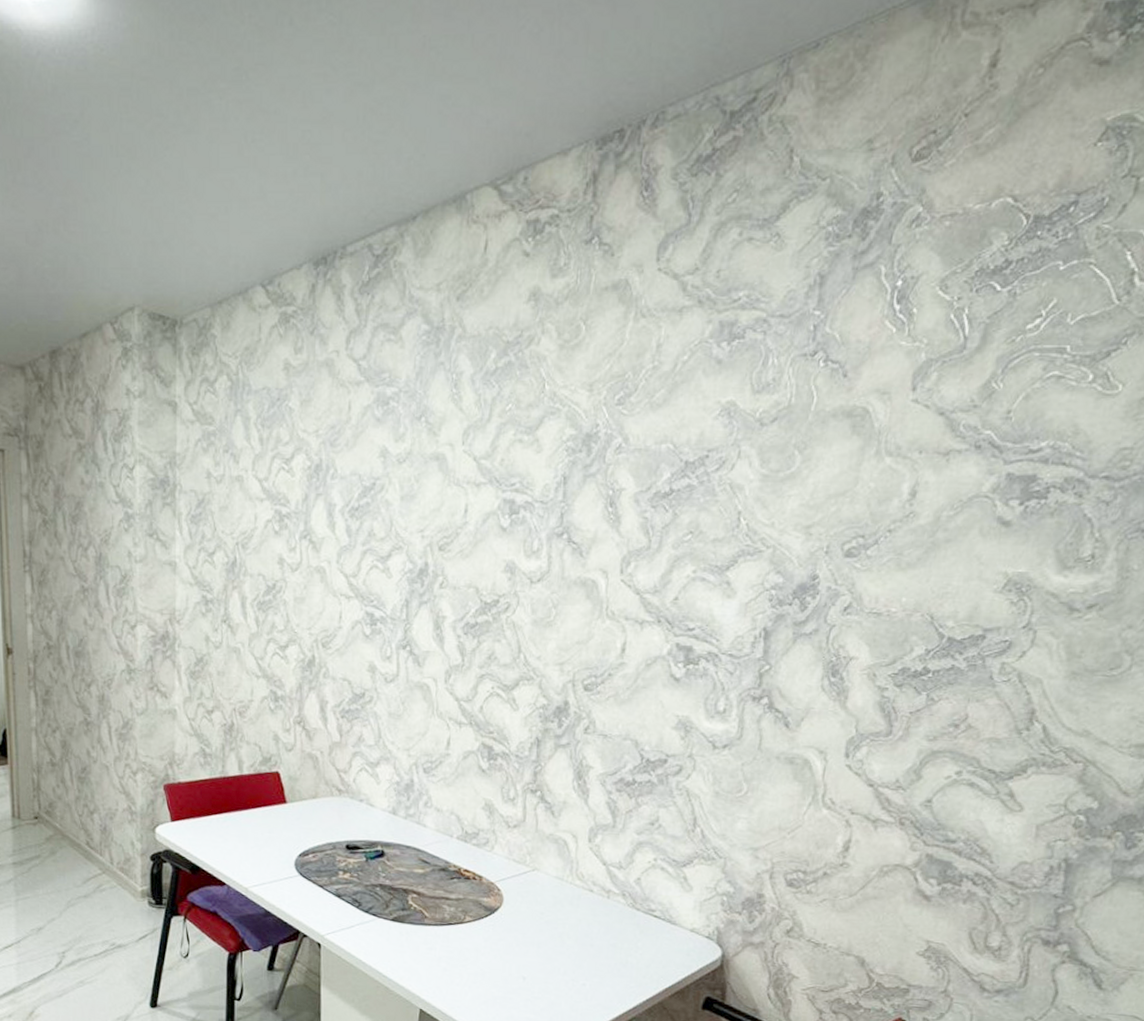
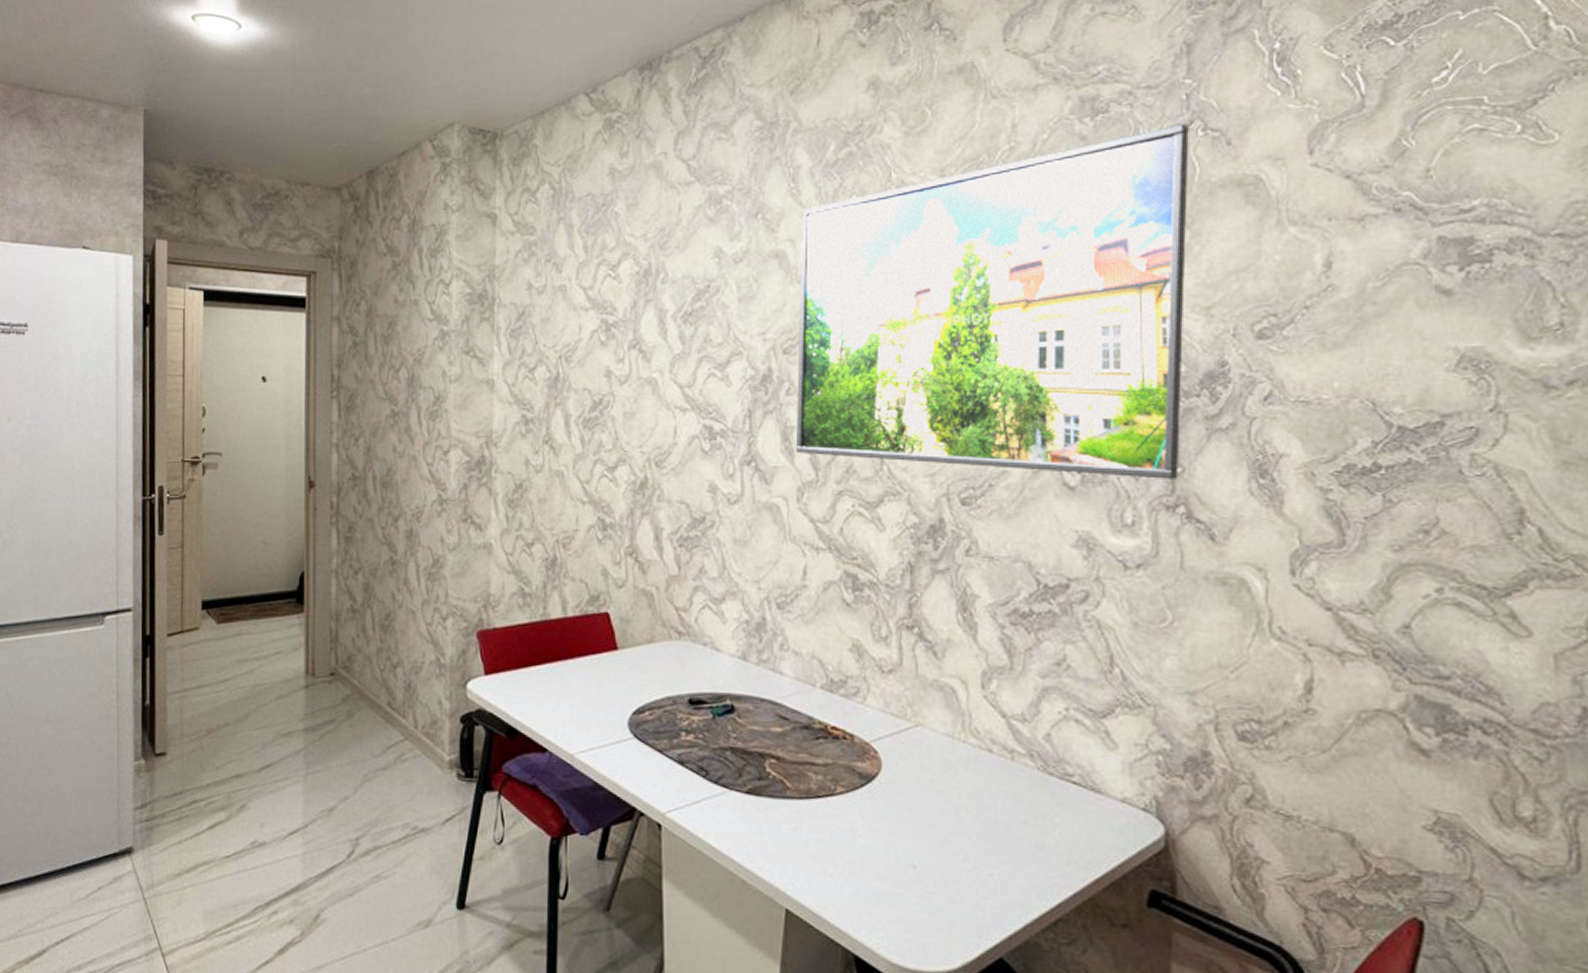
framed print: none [445,354,813,675] -> present [795,123,1189,479]

